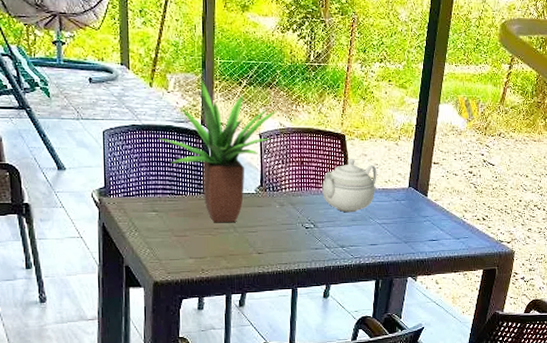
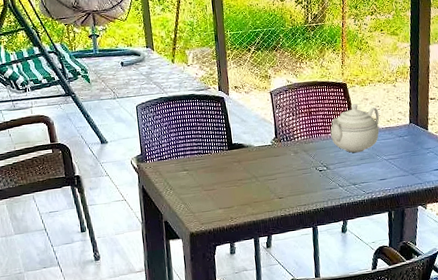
potted plant: present [157,79,278,223] -> none [182,51,284,175]

